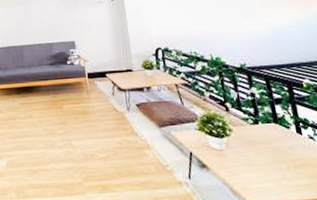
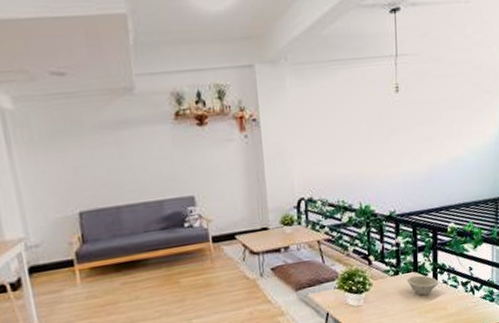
bowl: none [268,127,305,149] -> present [407,275,439,296]

